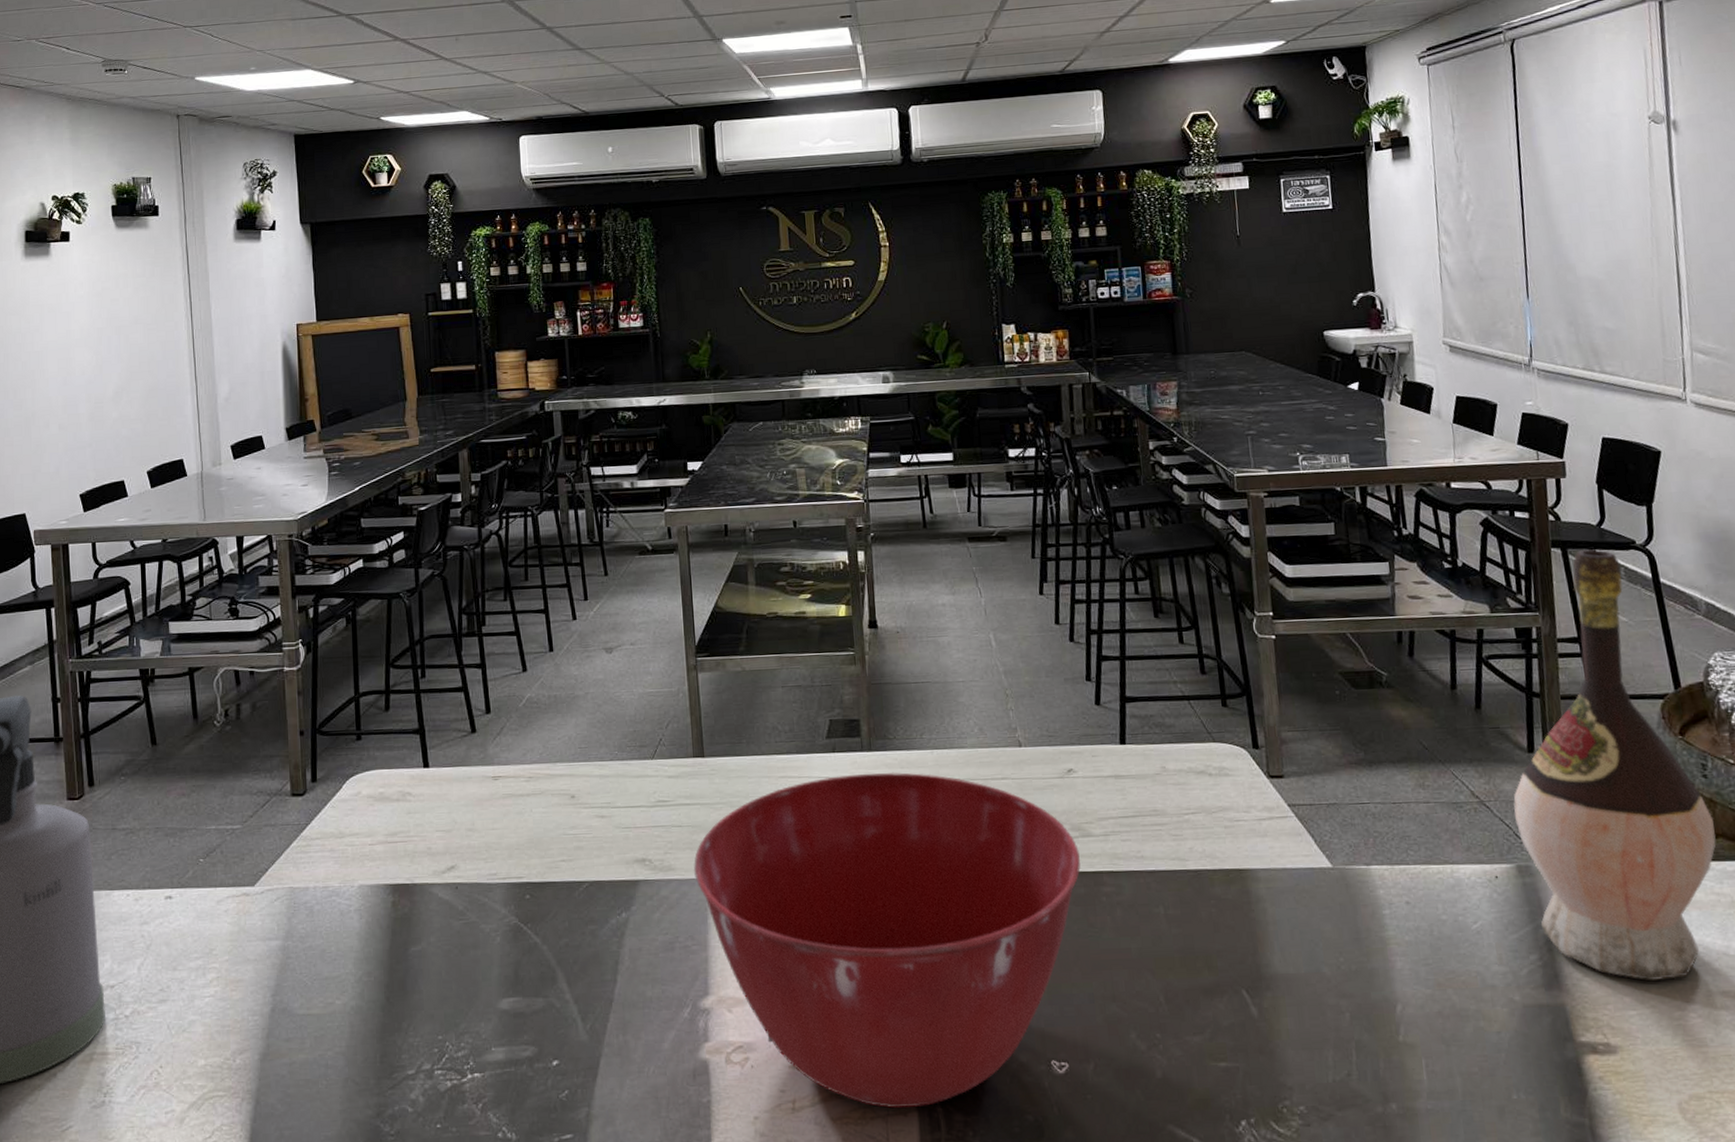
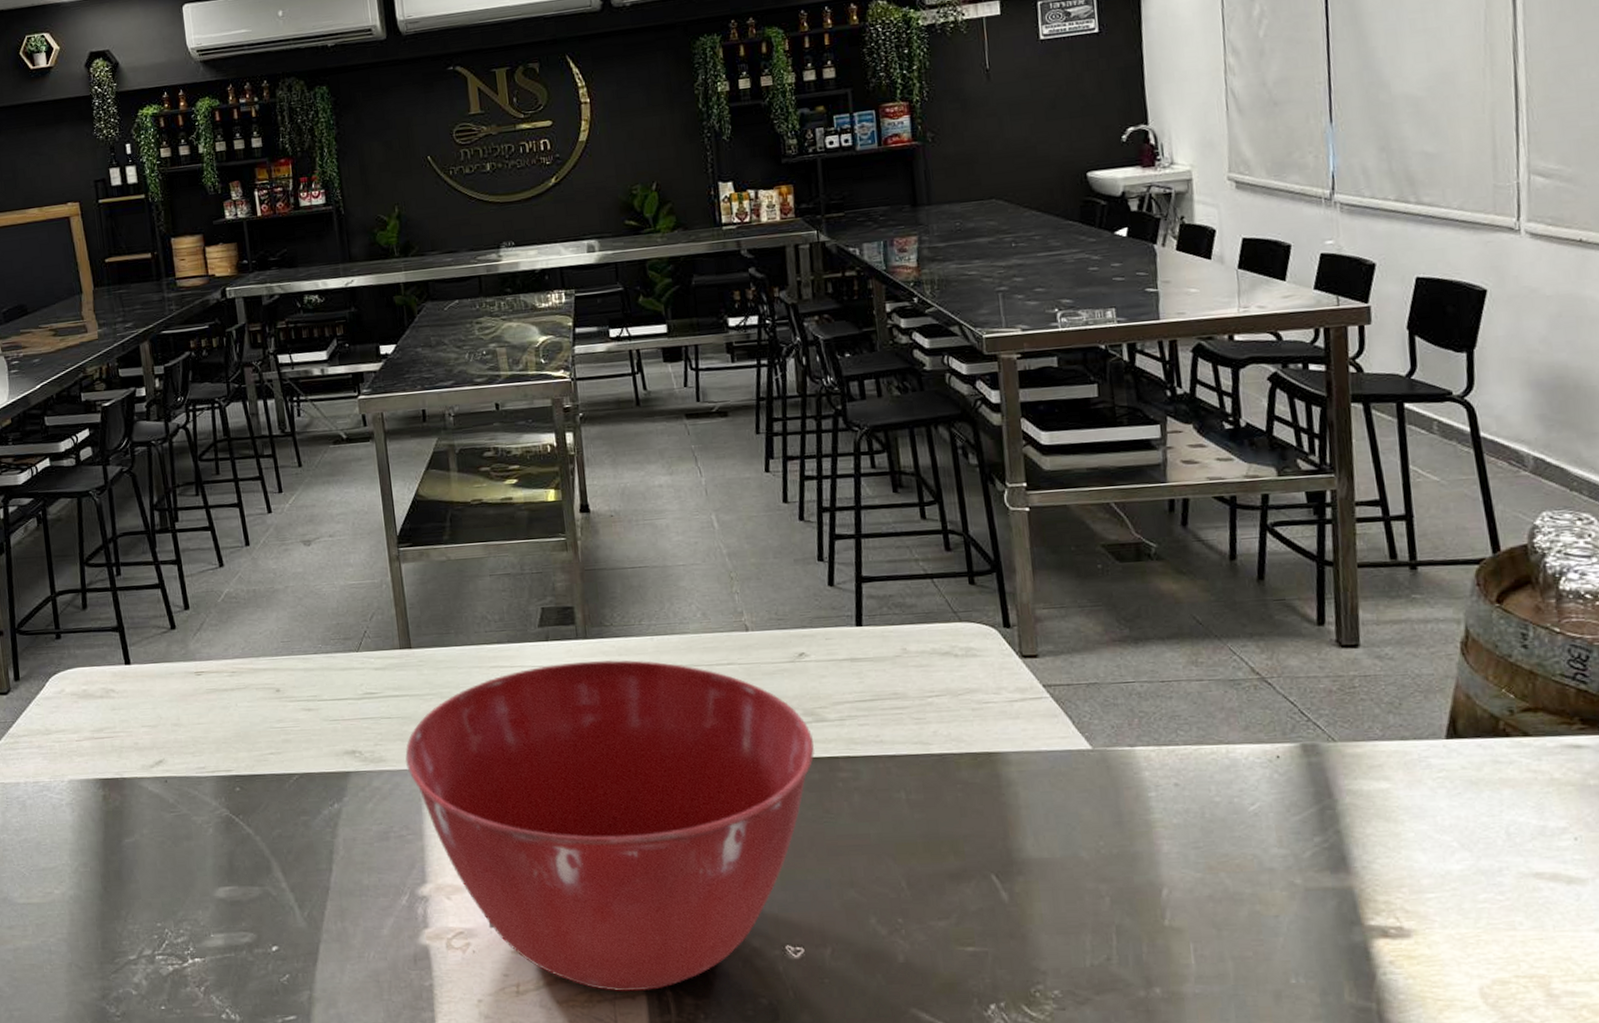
wine bottle: present [1513,549,1716,982] -> none [1299,402,1535,864]

